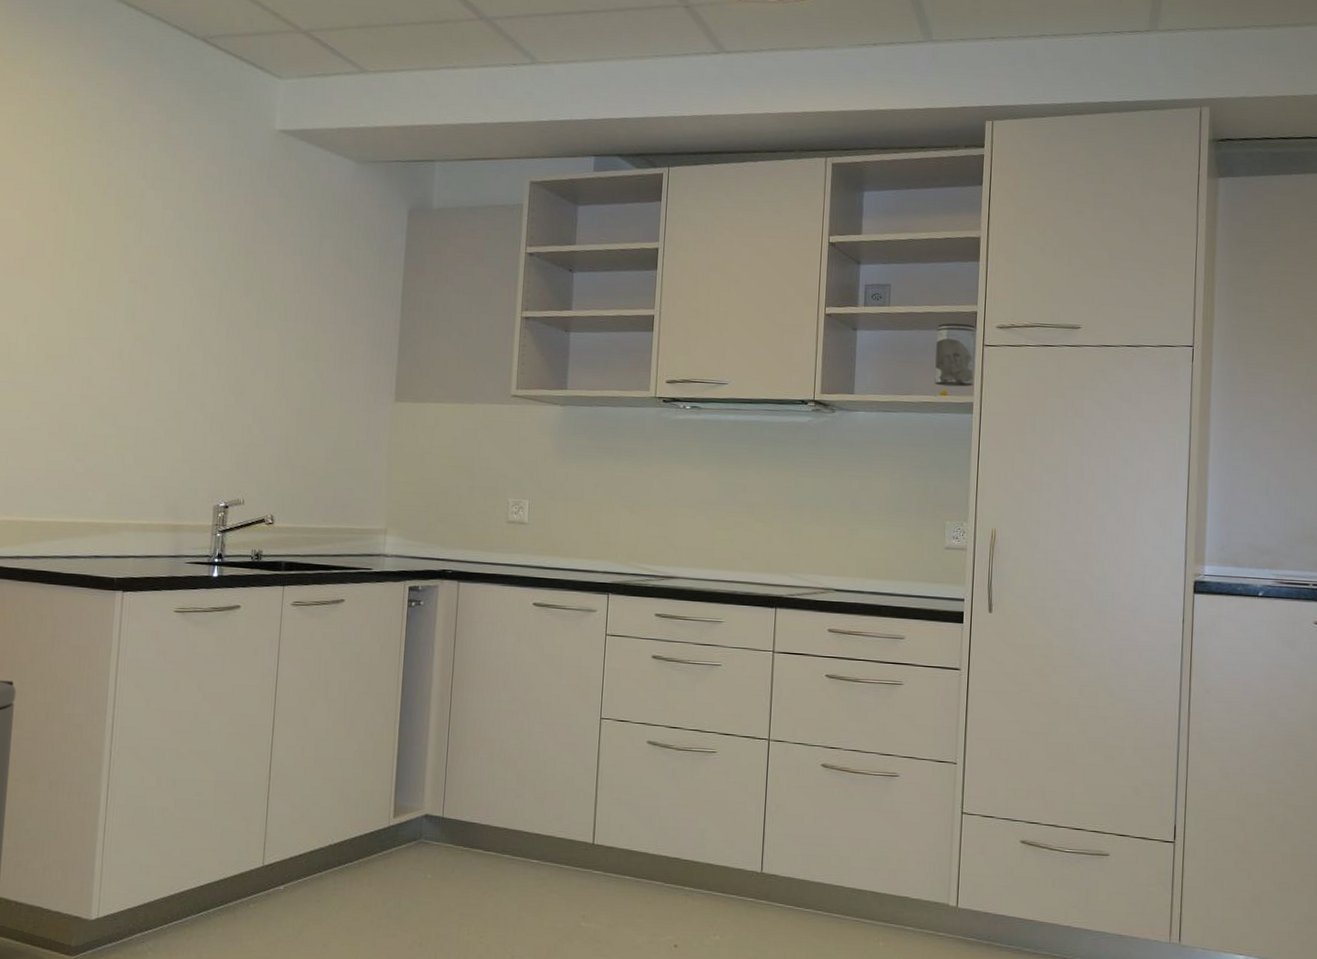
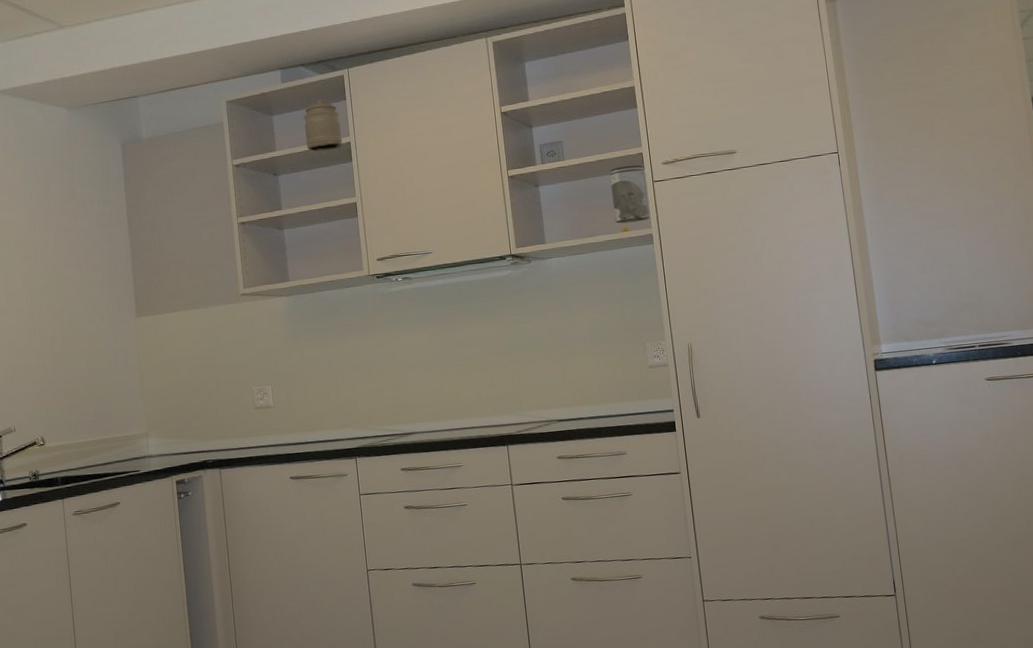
jar: none [610,195,652,254] -> present [303,99,343,152]

